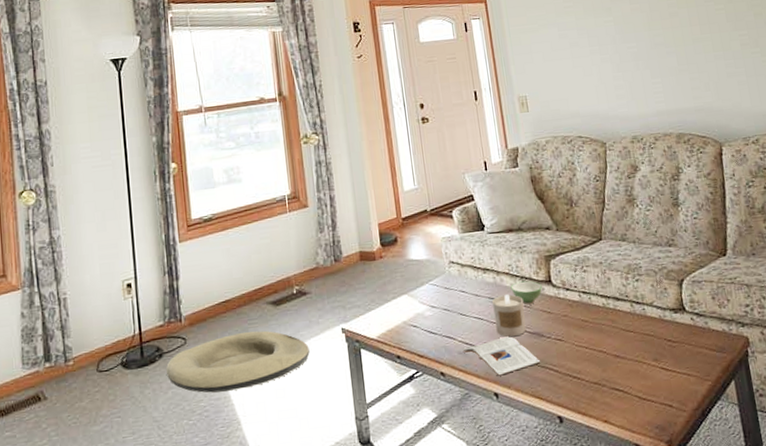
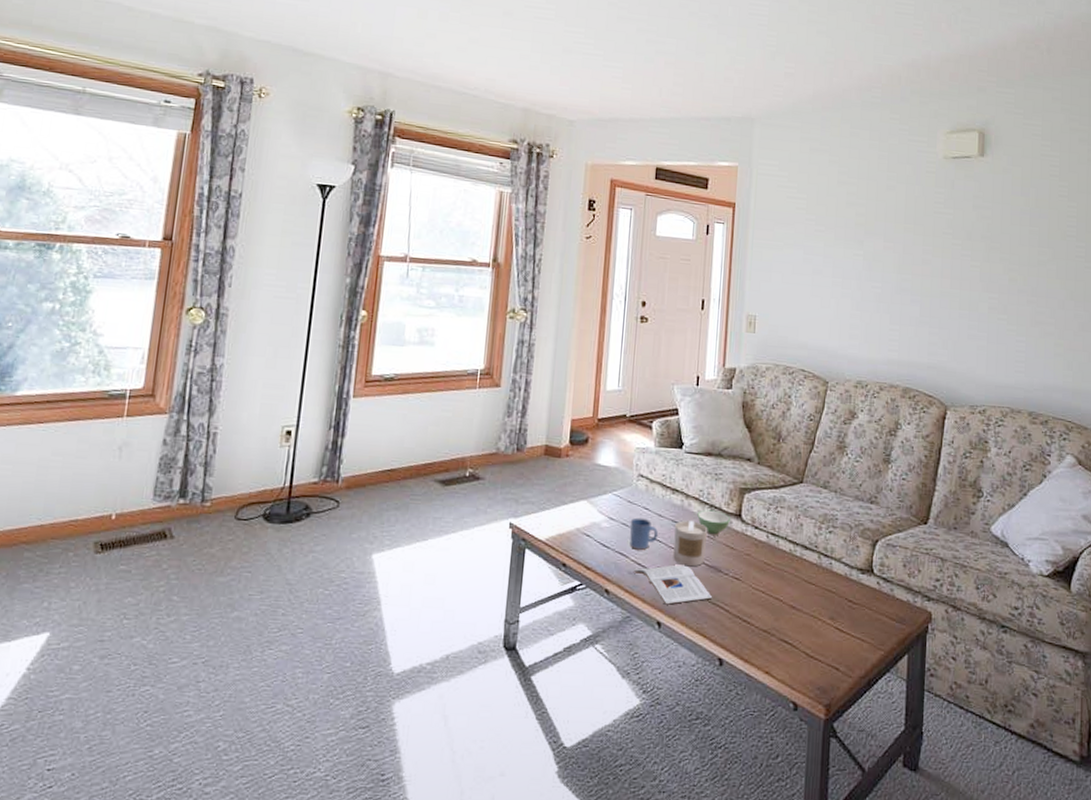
dog bed: present [166,330,310,393] -> none [311,507,471,567]
mug: none [450,300,479,331] -> present [629,517,659,550]

